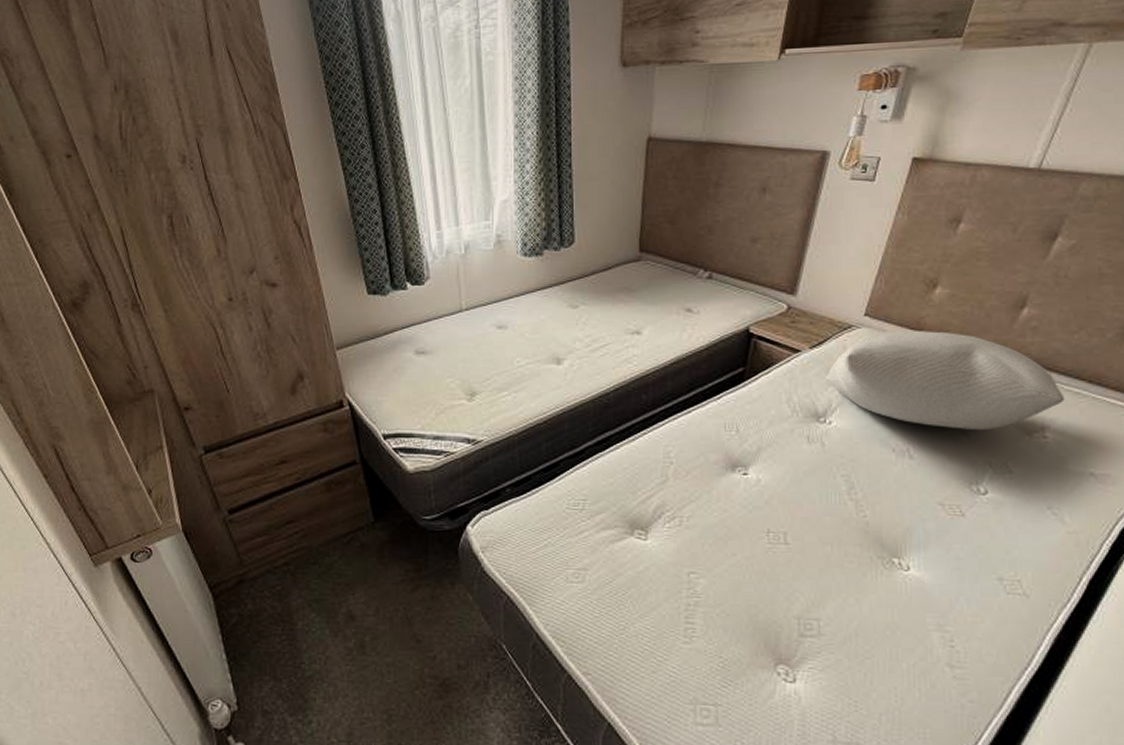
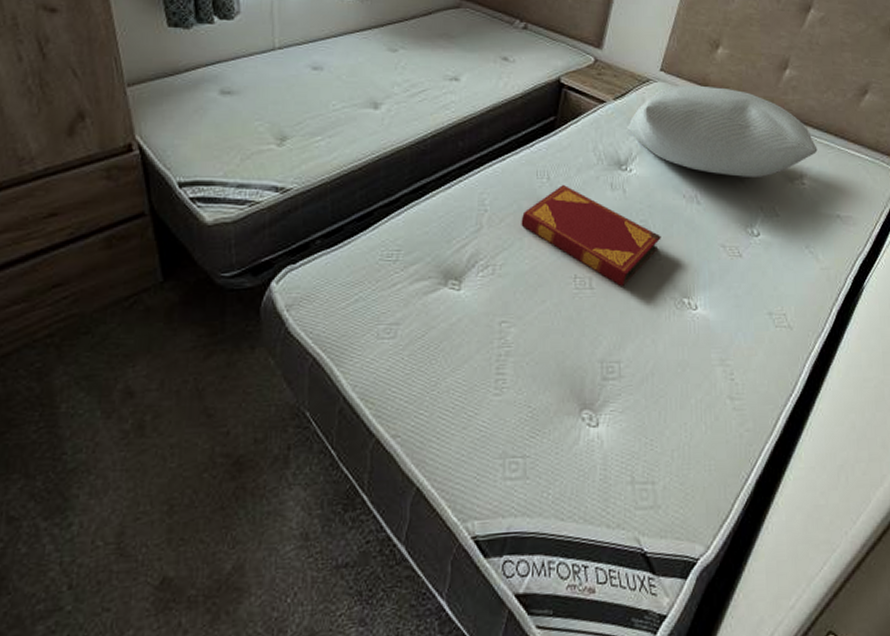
hardback book: none [708,438,866,544] -> present [521,185,661,287]

